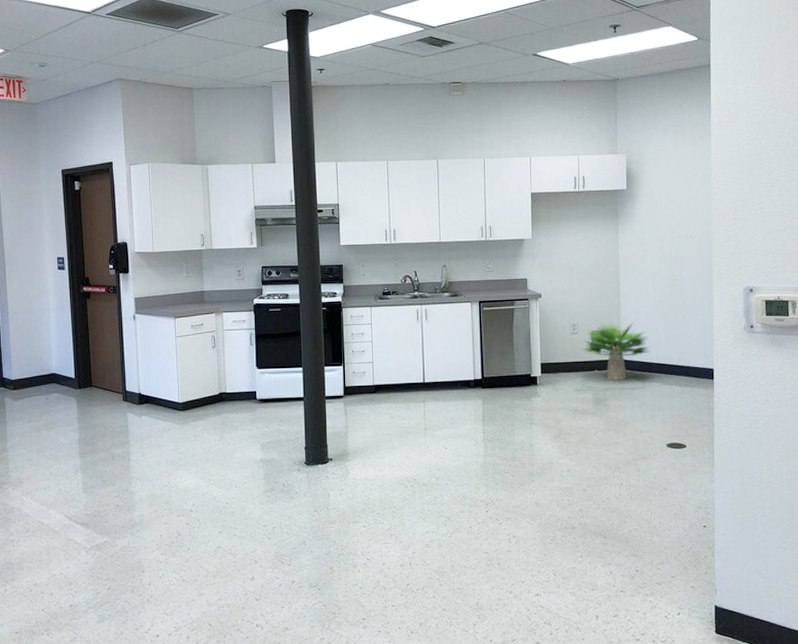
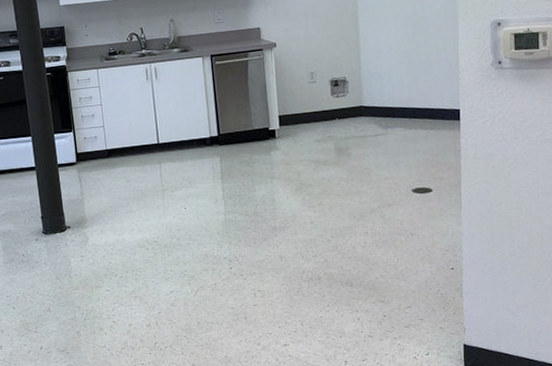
potted plant: present [581,322,651,381] -> none [320,66,393,129]

